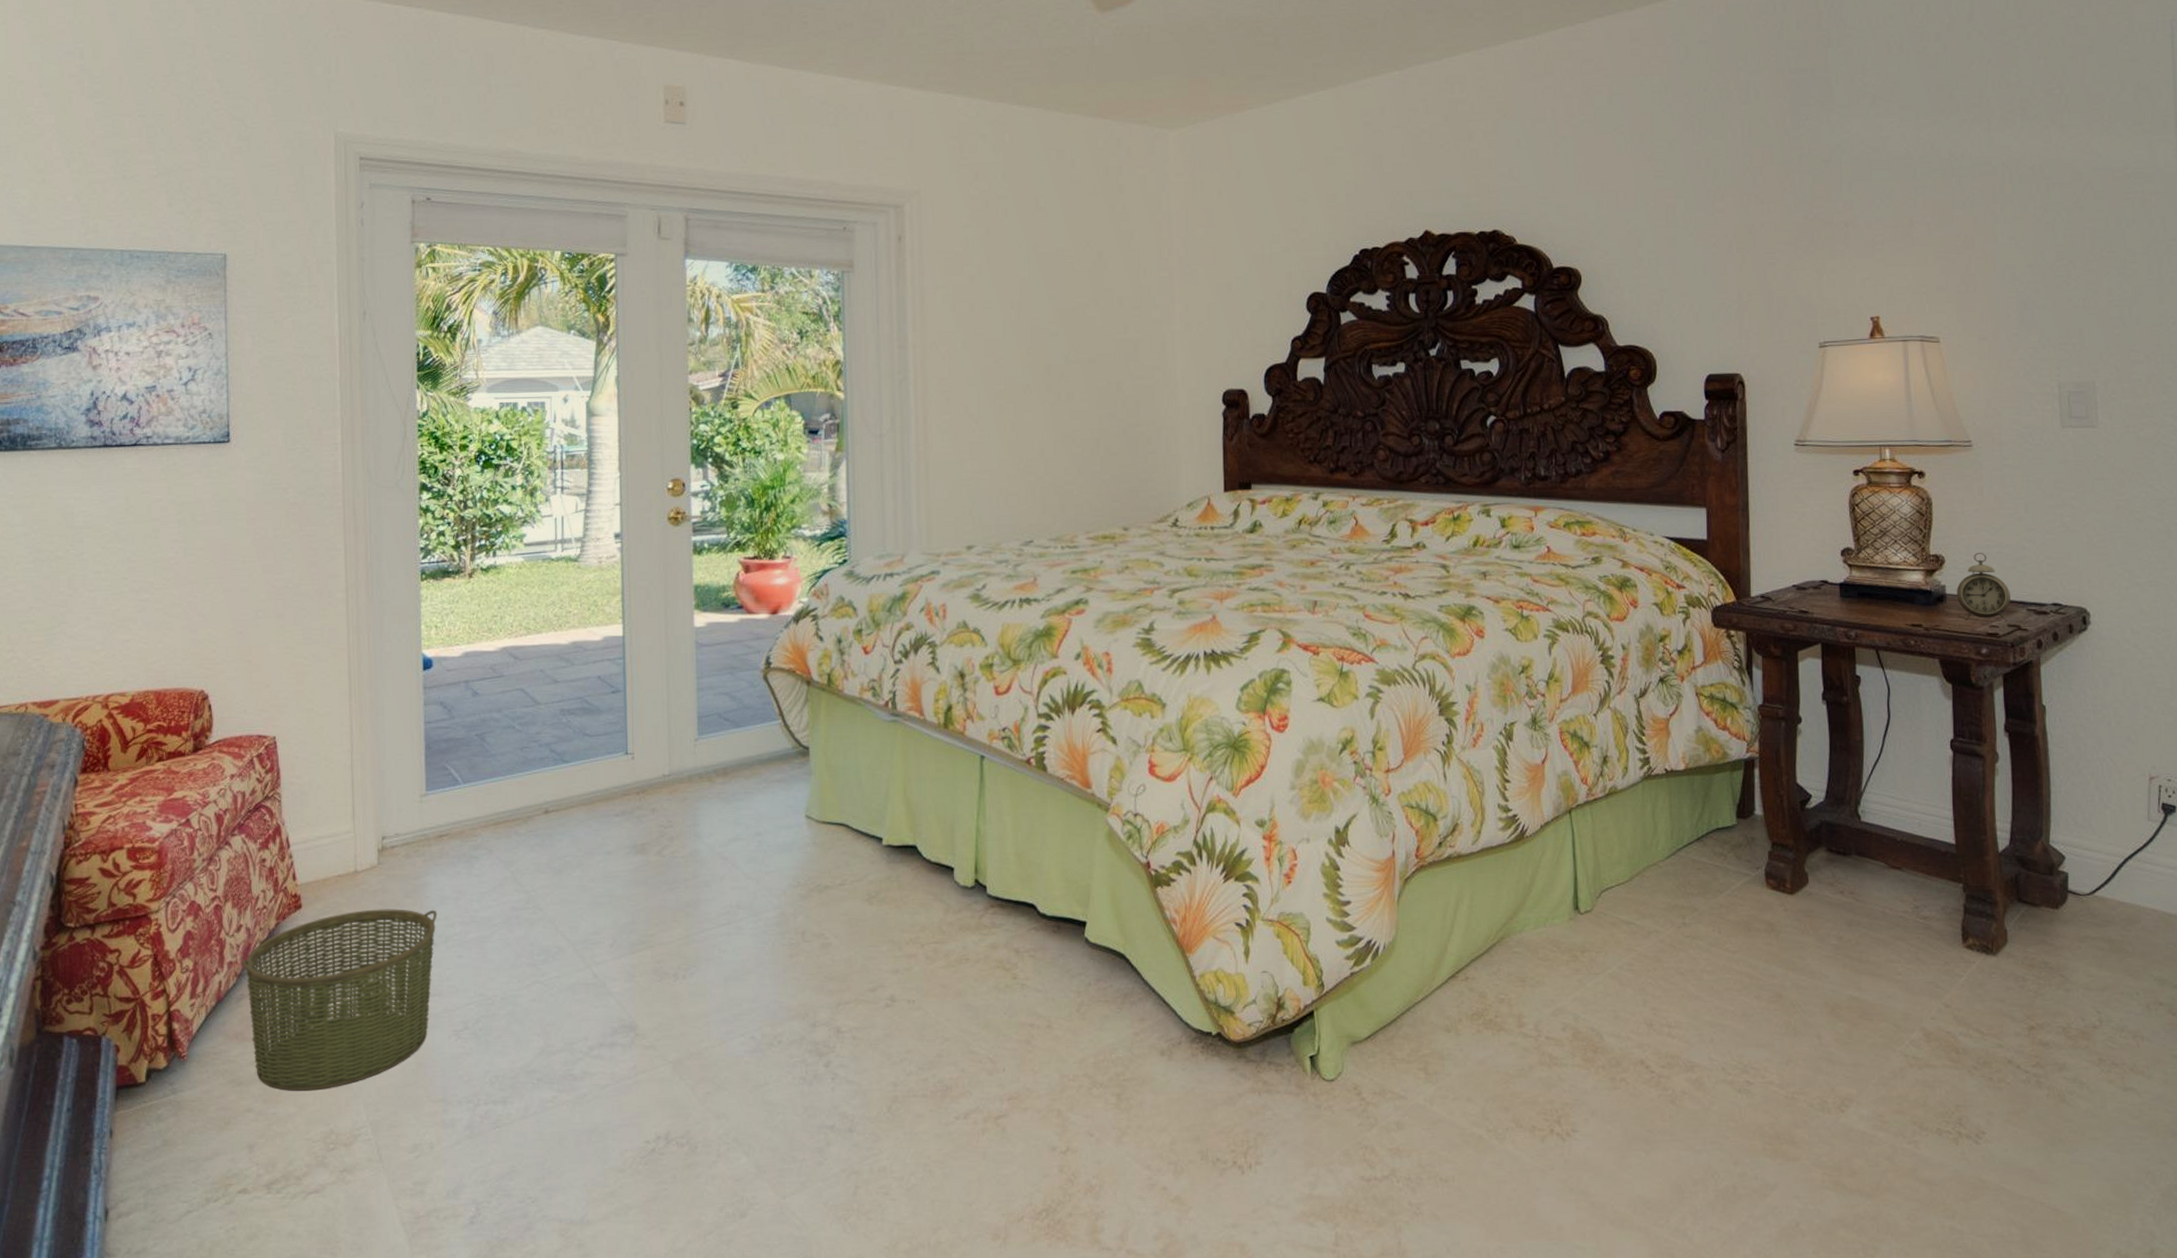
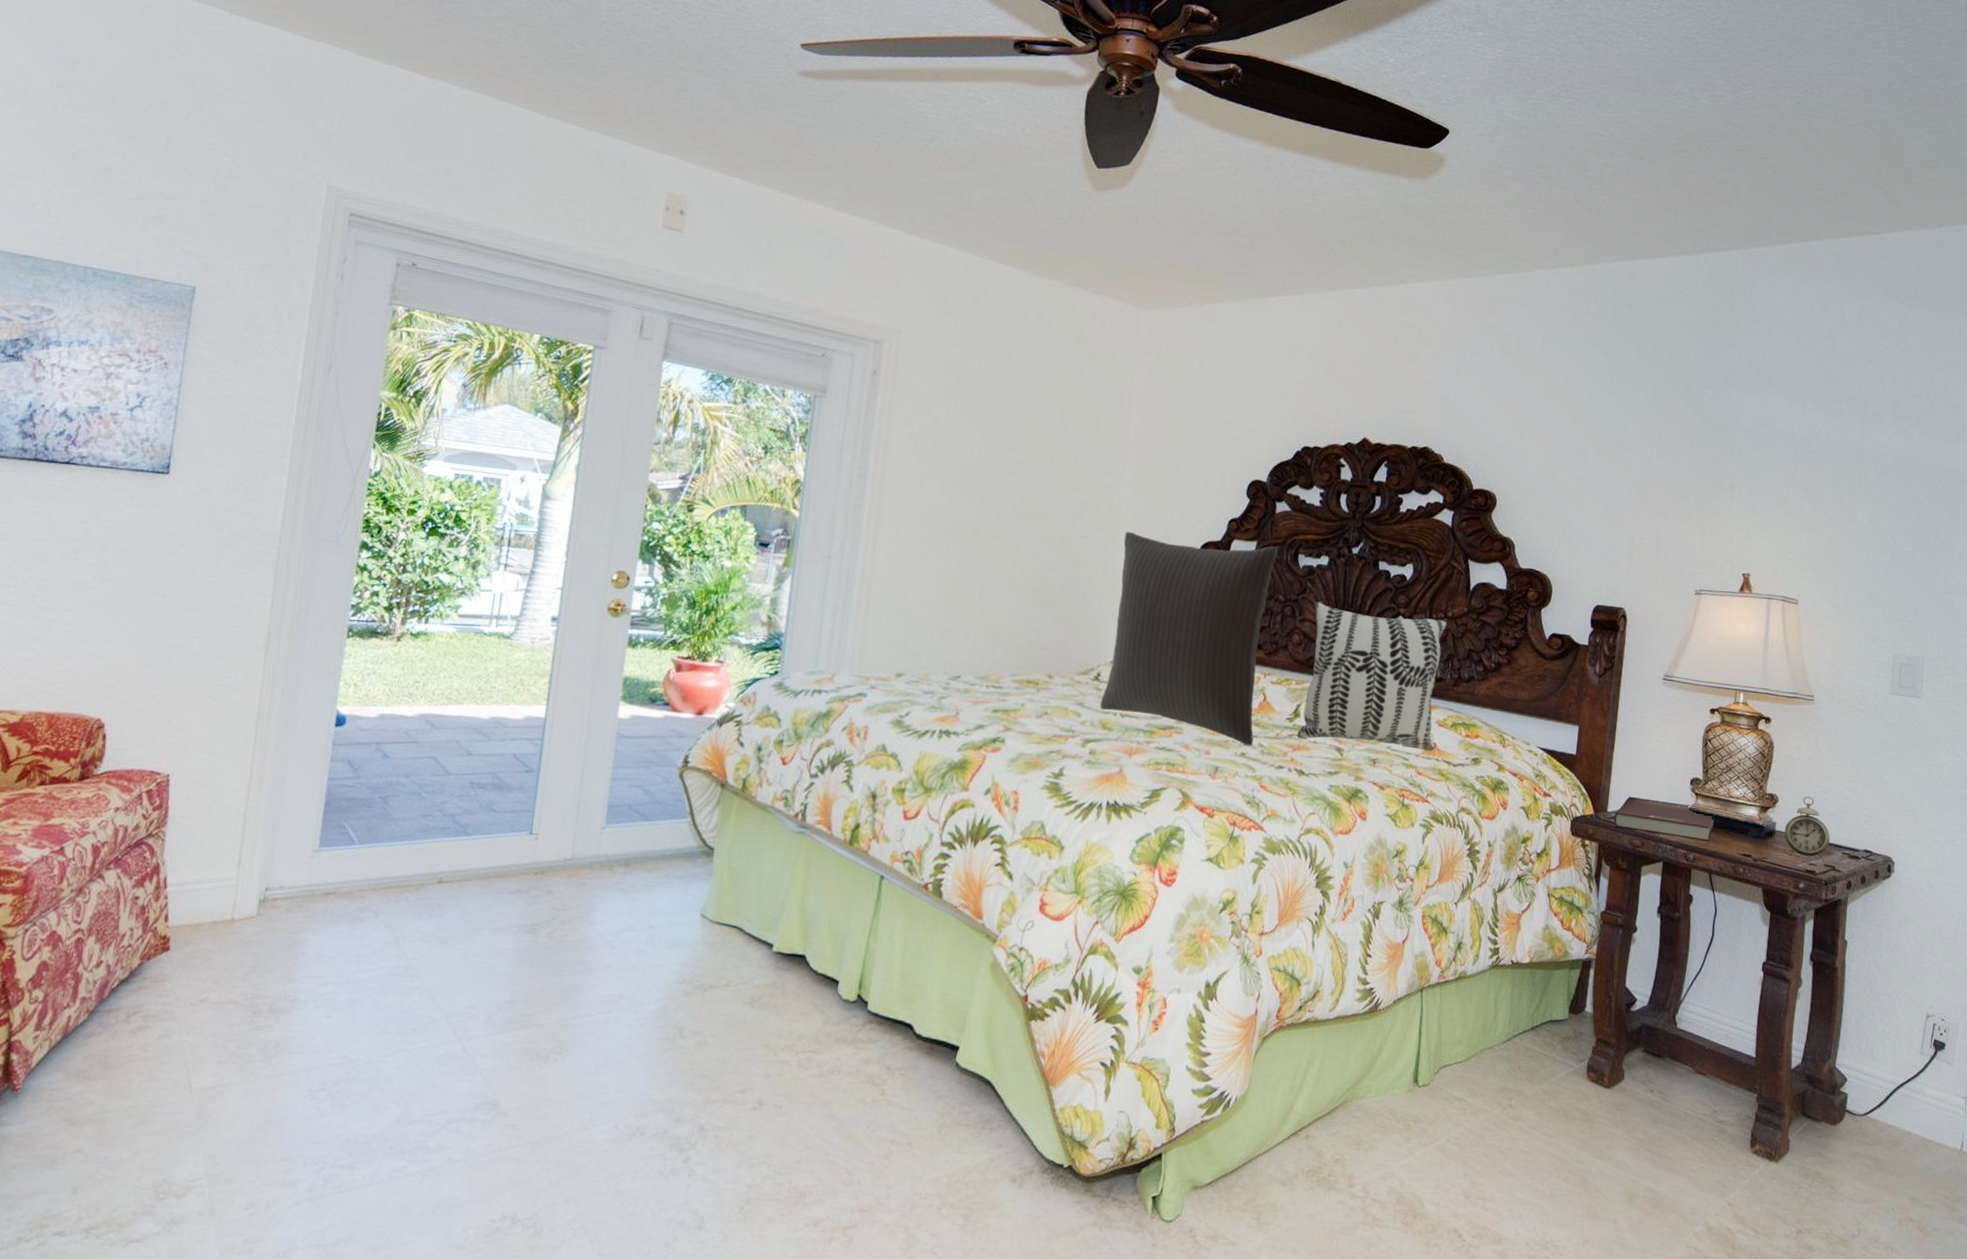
basket: present [240,909,438,1091] -> none [93,959,312,1137]
pillow: none [1182,360,1350,575] -> present [1100,531,1278,746]
pillow: none [1396,411,1549,559] -> present [1296,601,1448,752]
book: none [1759,576,1875,616] -> present [1613,796,1715,841]

